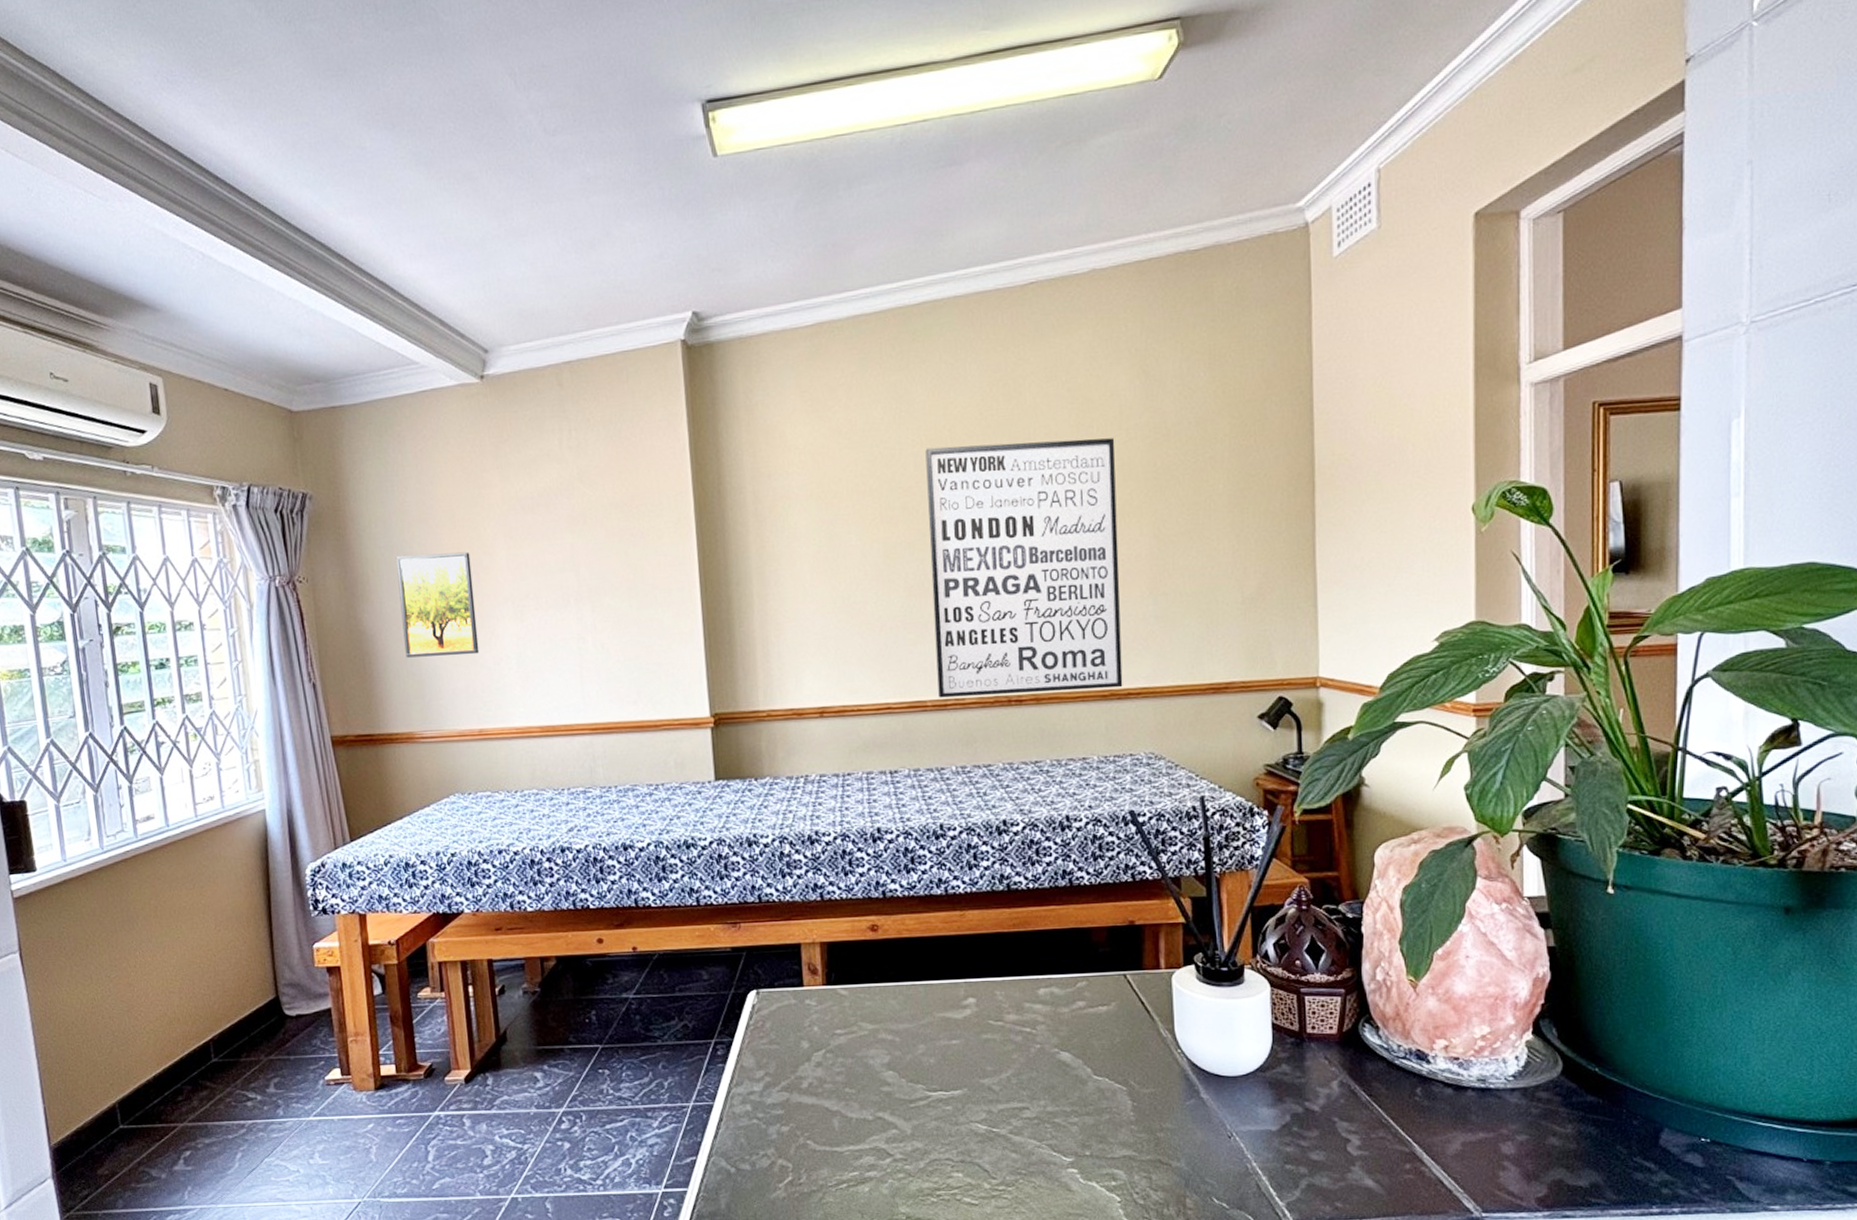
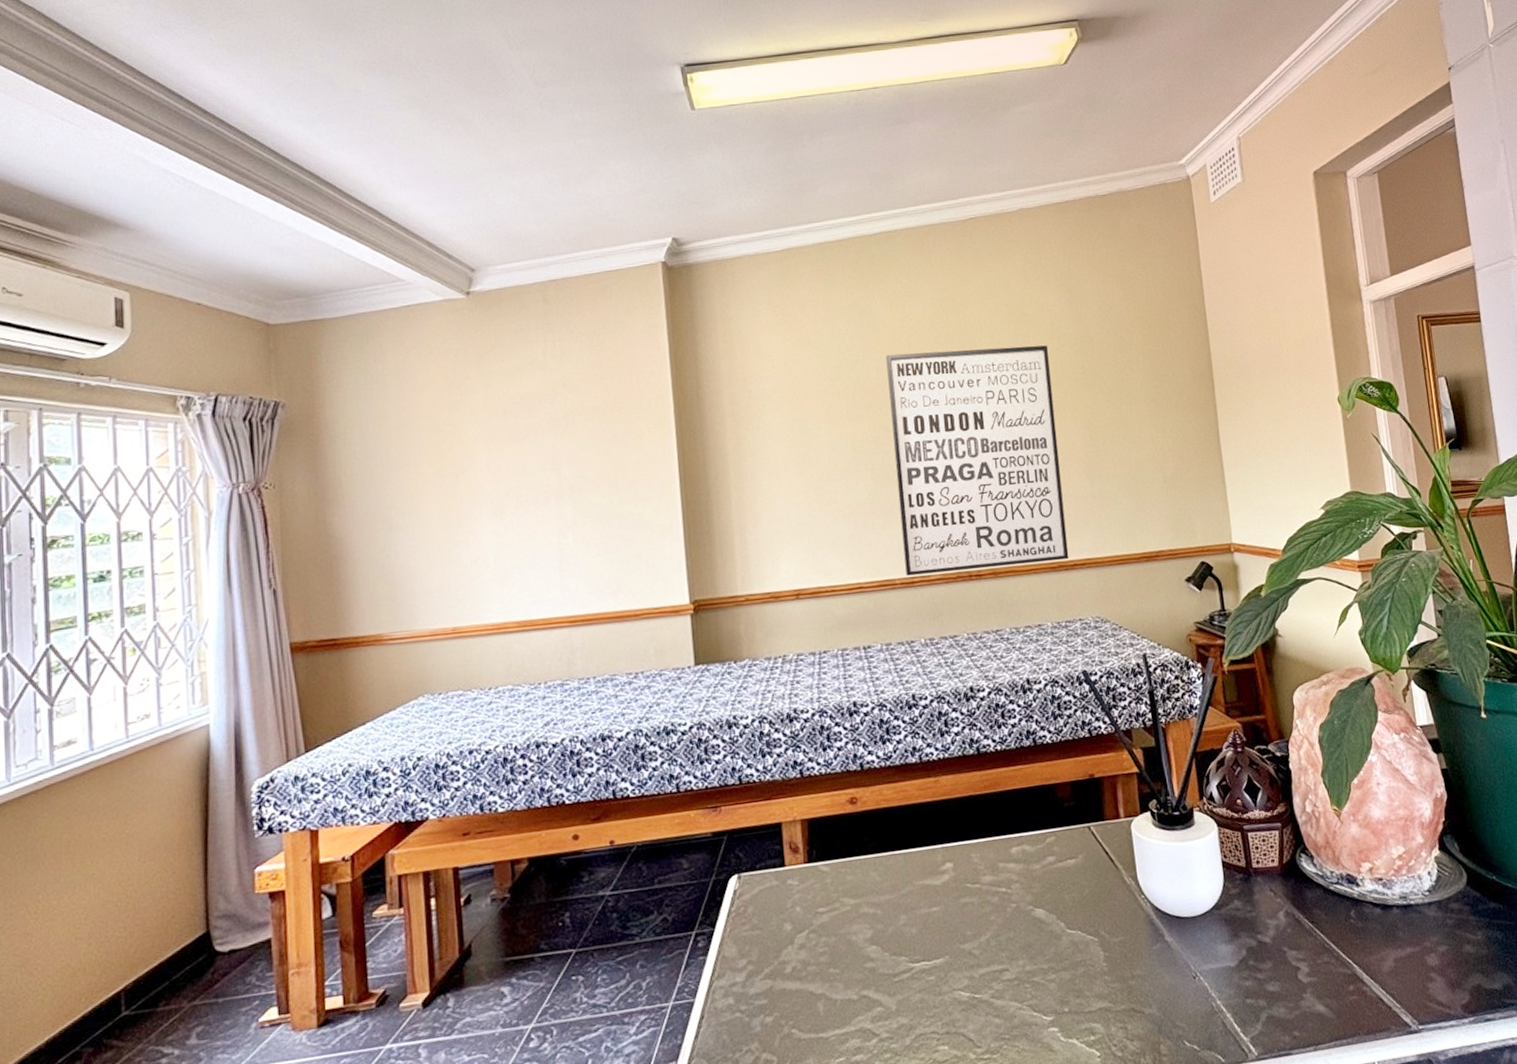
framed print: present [395,551,480,658] -> none [371,454,456,560]

